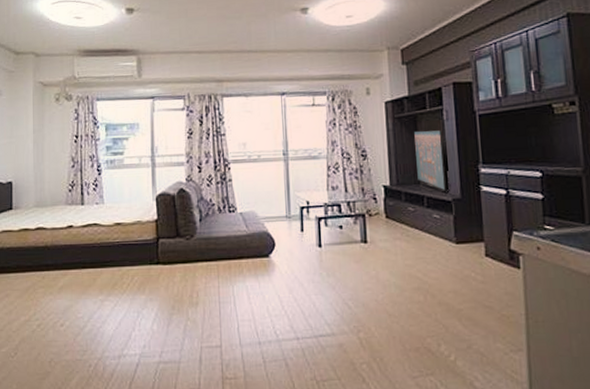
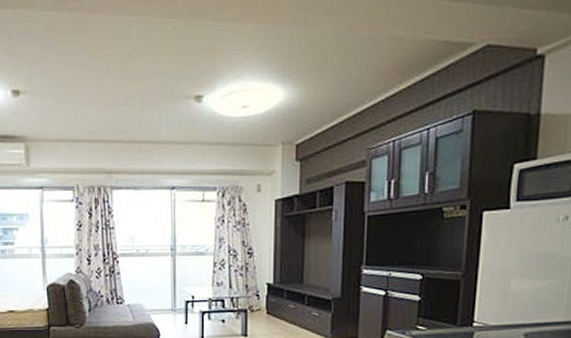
television: present [414,130,449,192] -> none [301,230,330,292]

